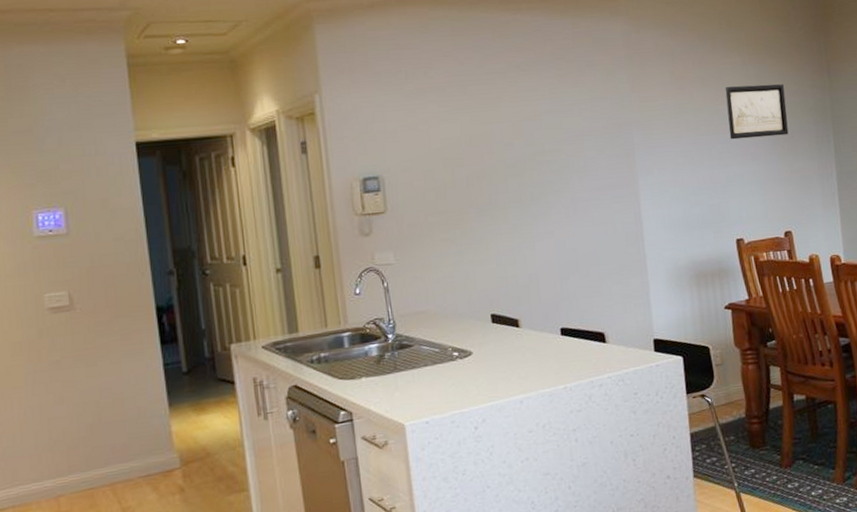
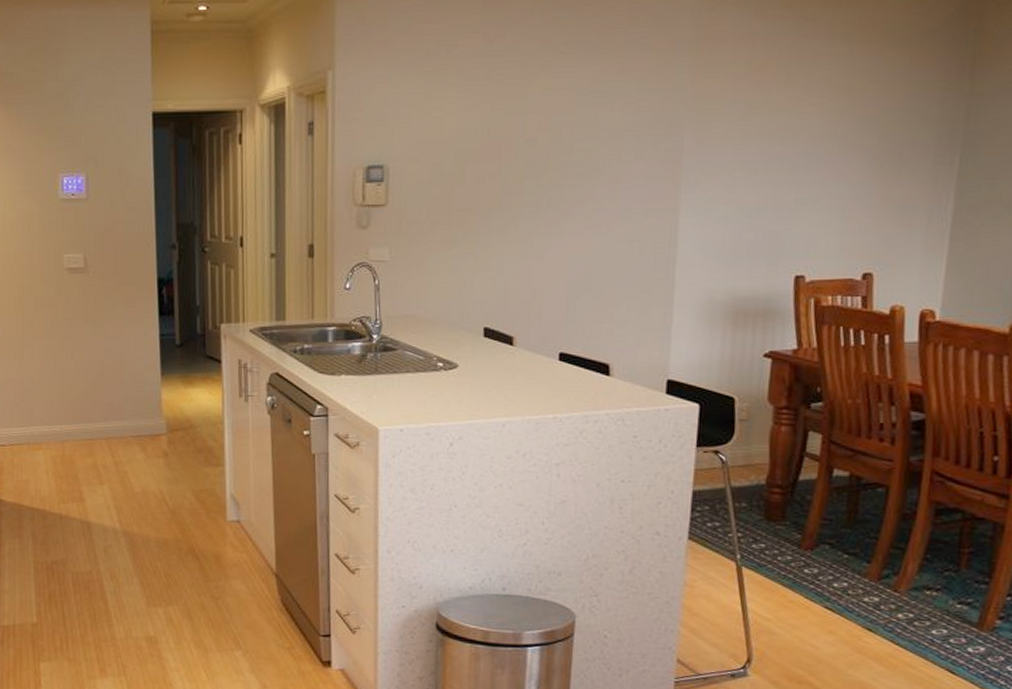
wall art: present [724,84,789,140] -> none [811,83,901,152]

